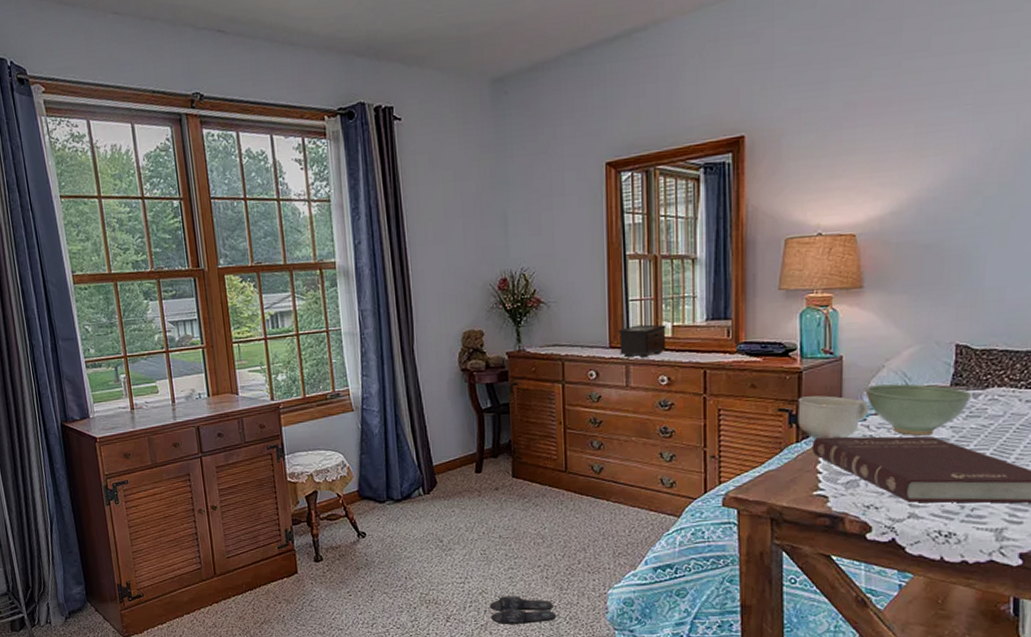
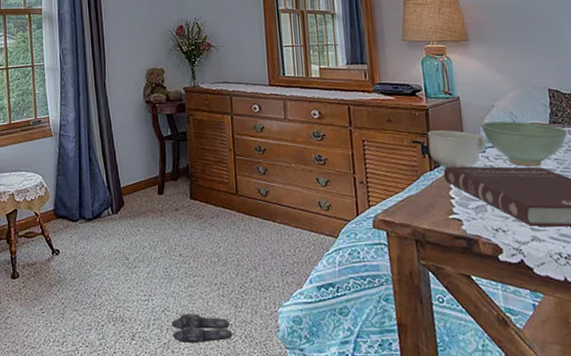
jewelry box: present [618,324,666,359] -> none [275,66,316,95]

